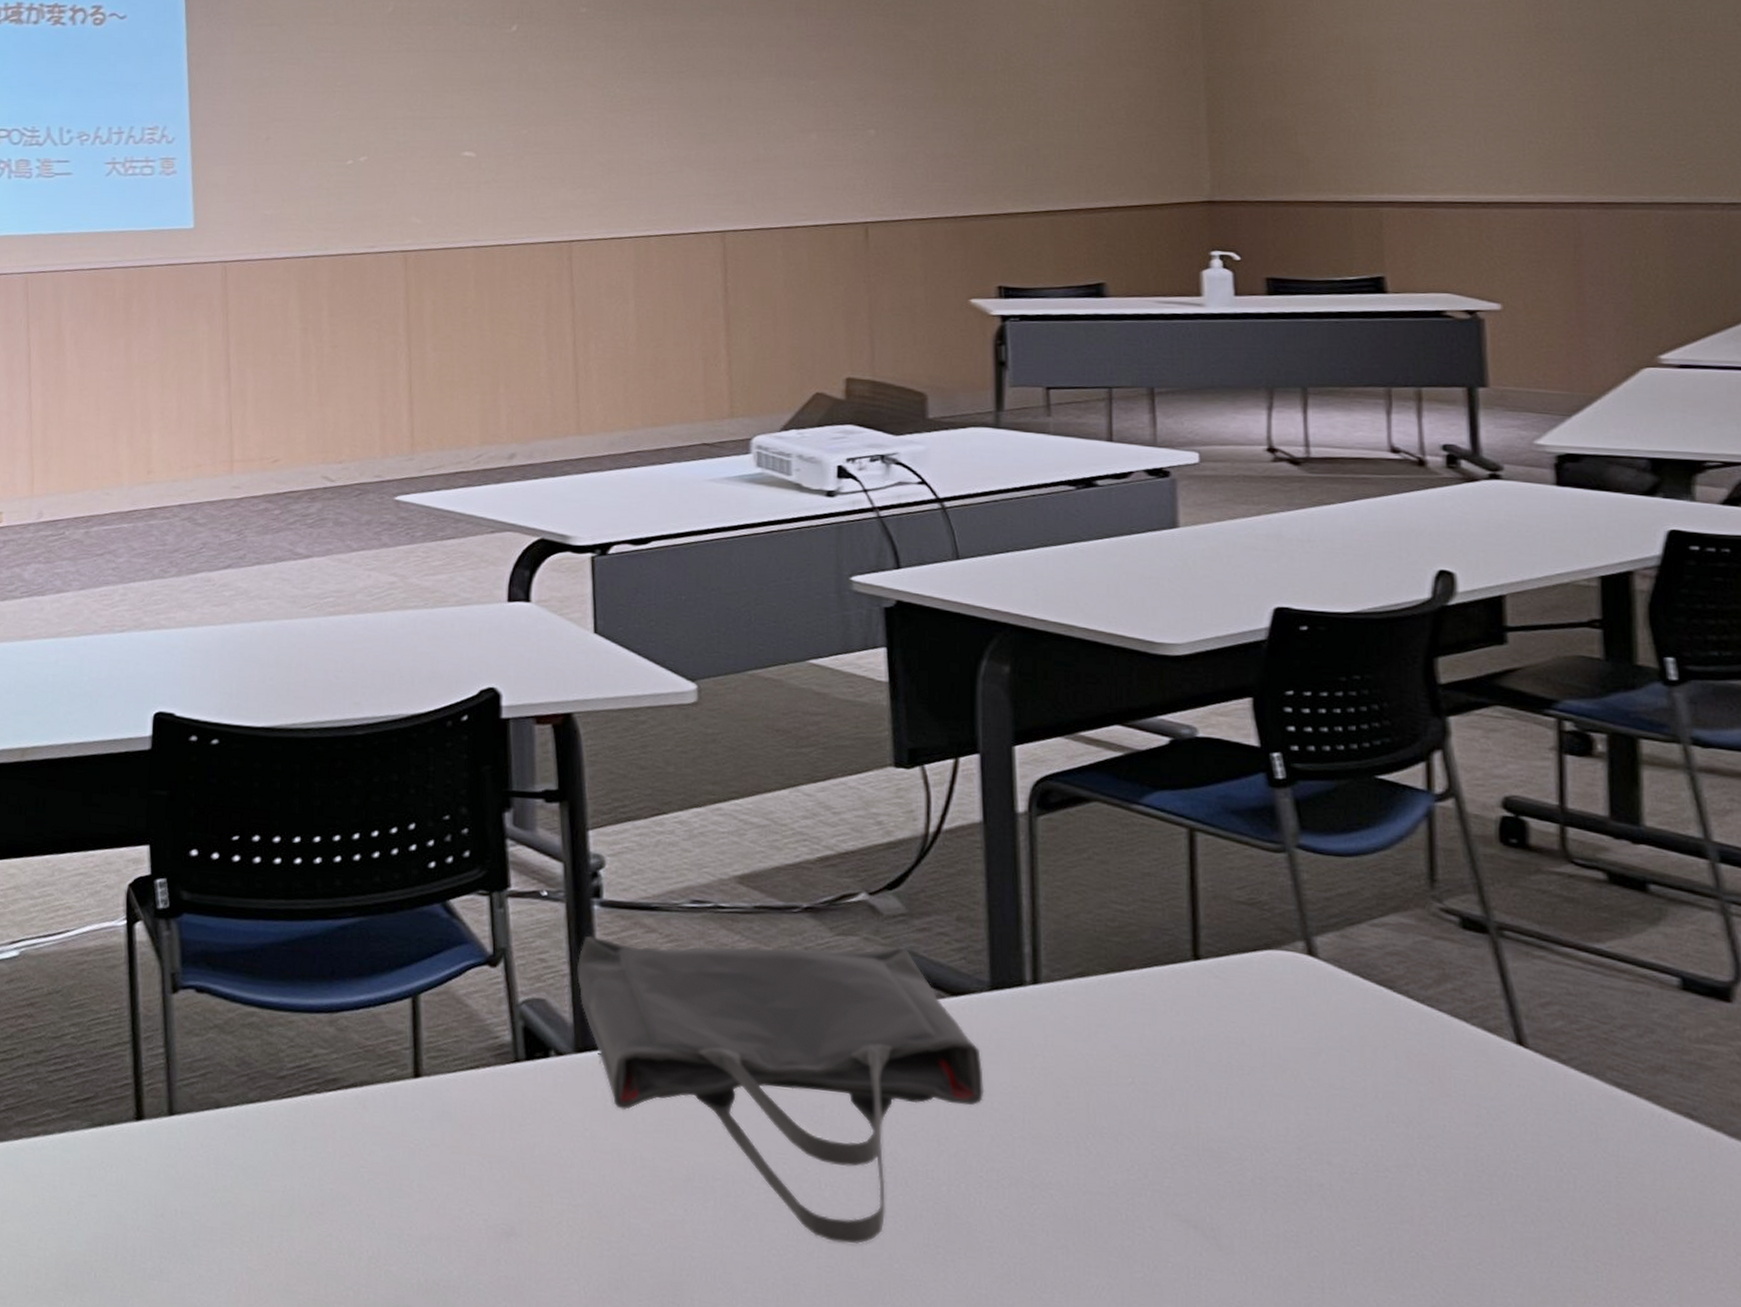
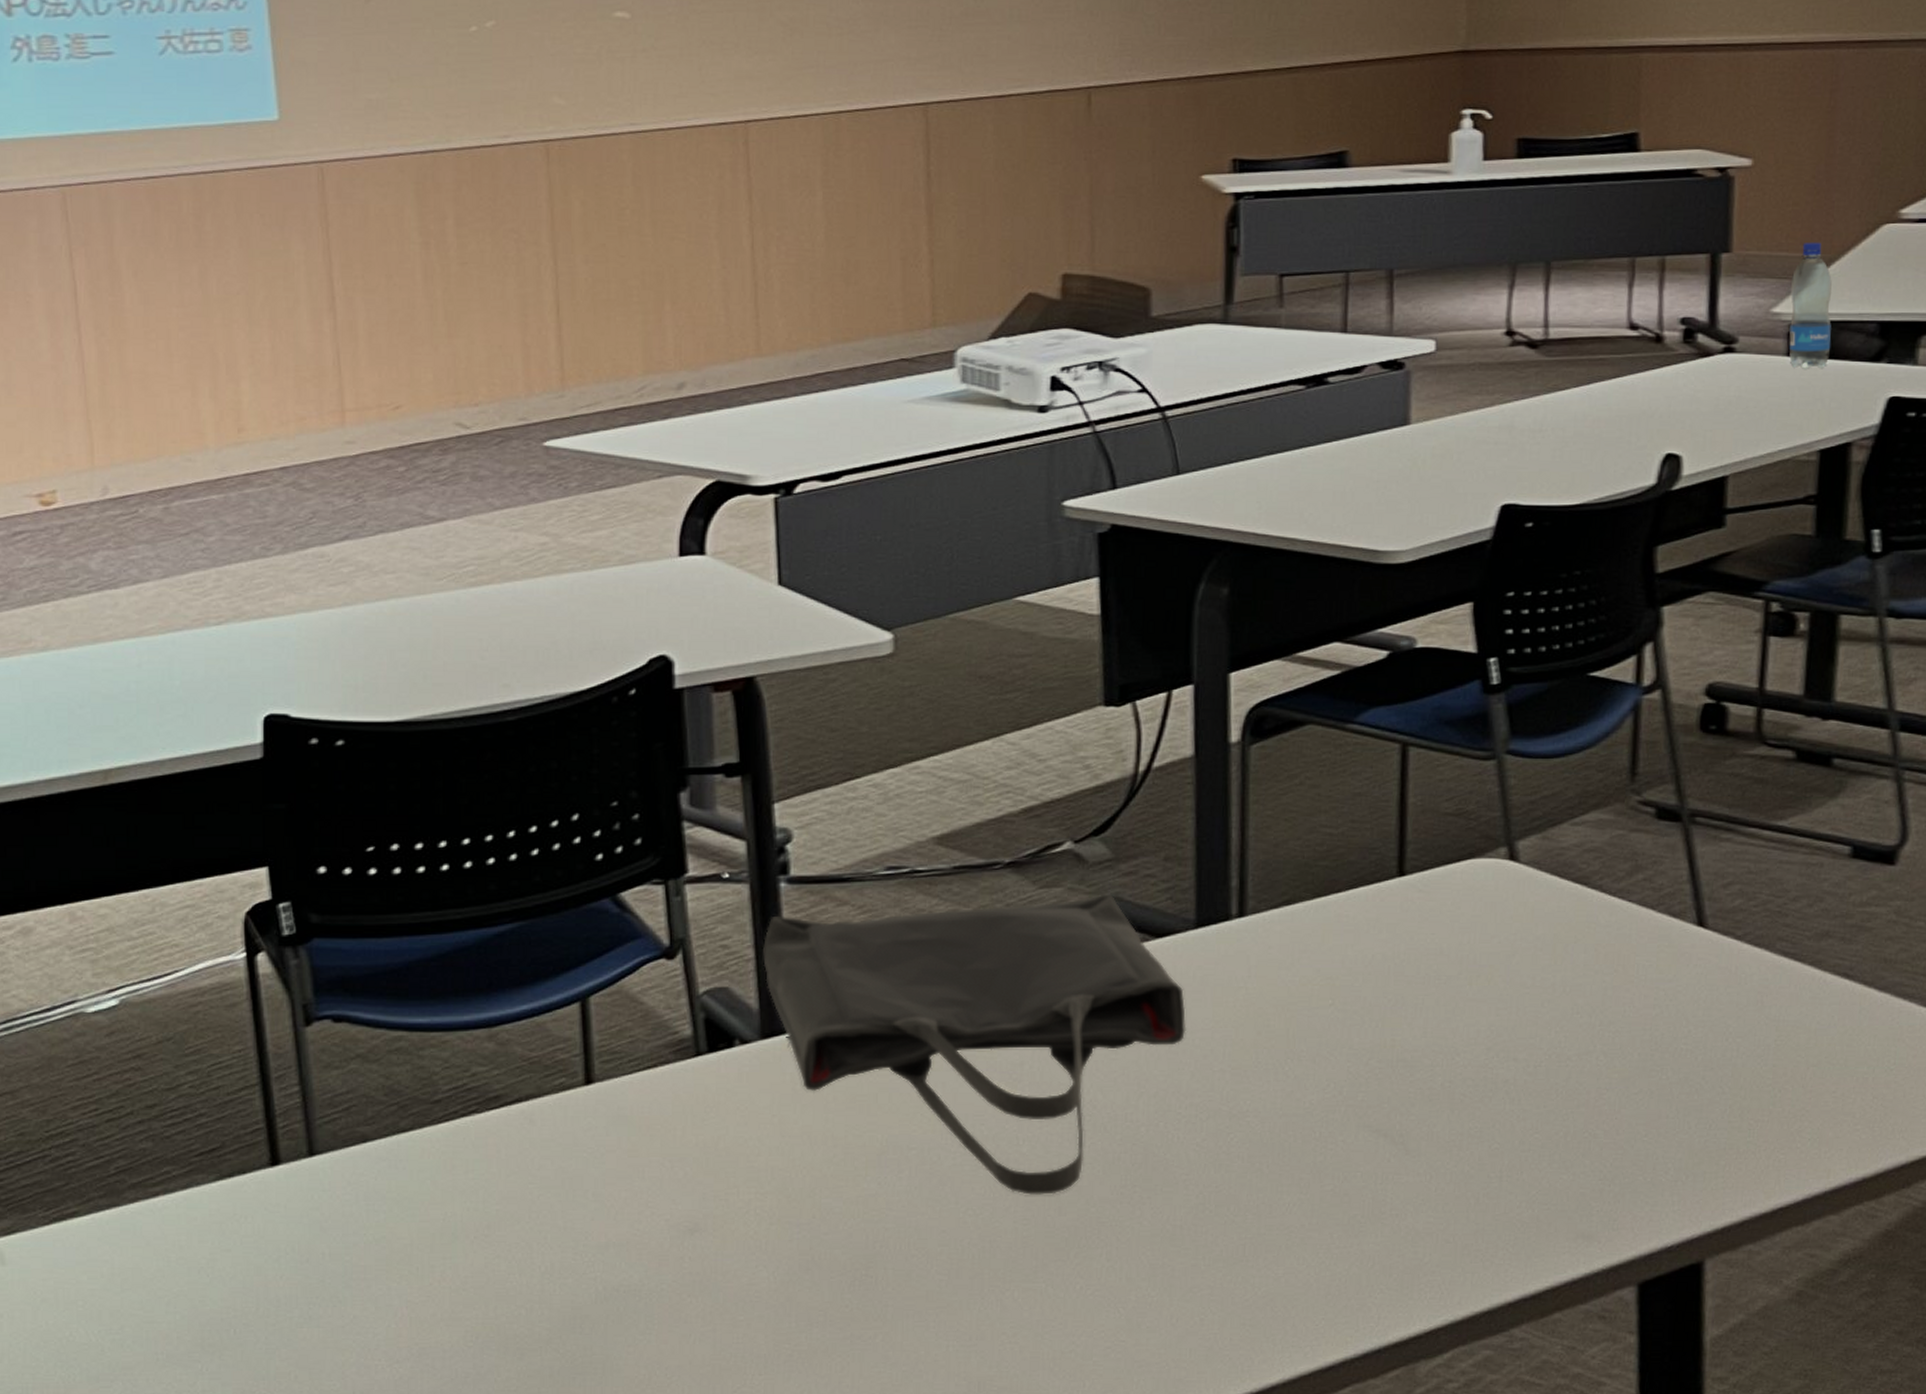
bottle: none [1552,381,1601,500] -> present [1789,242,1832,370]

